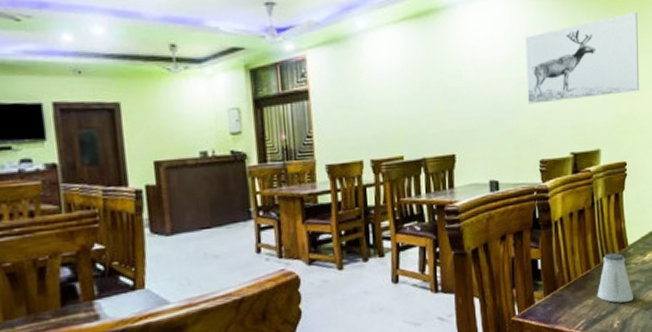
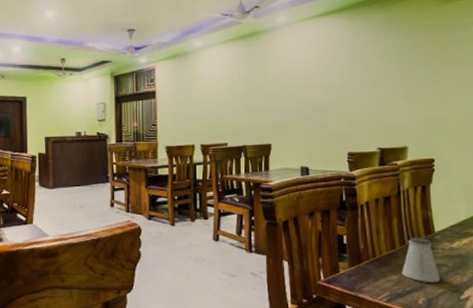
wall art: present [525,11,640,104] -> none [337,31,449,106]

